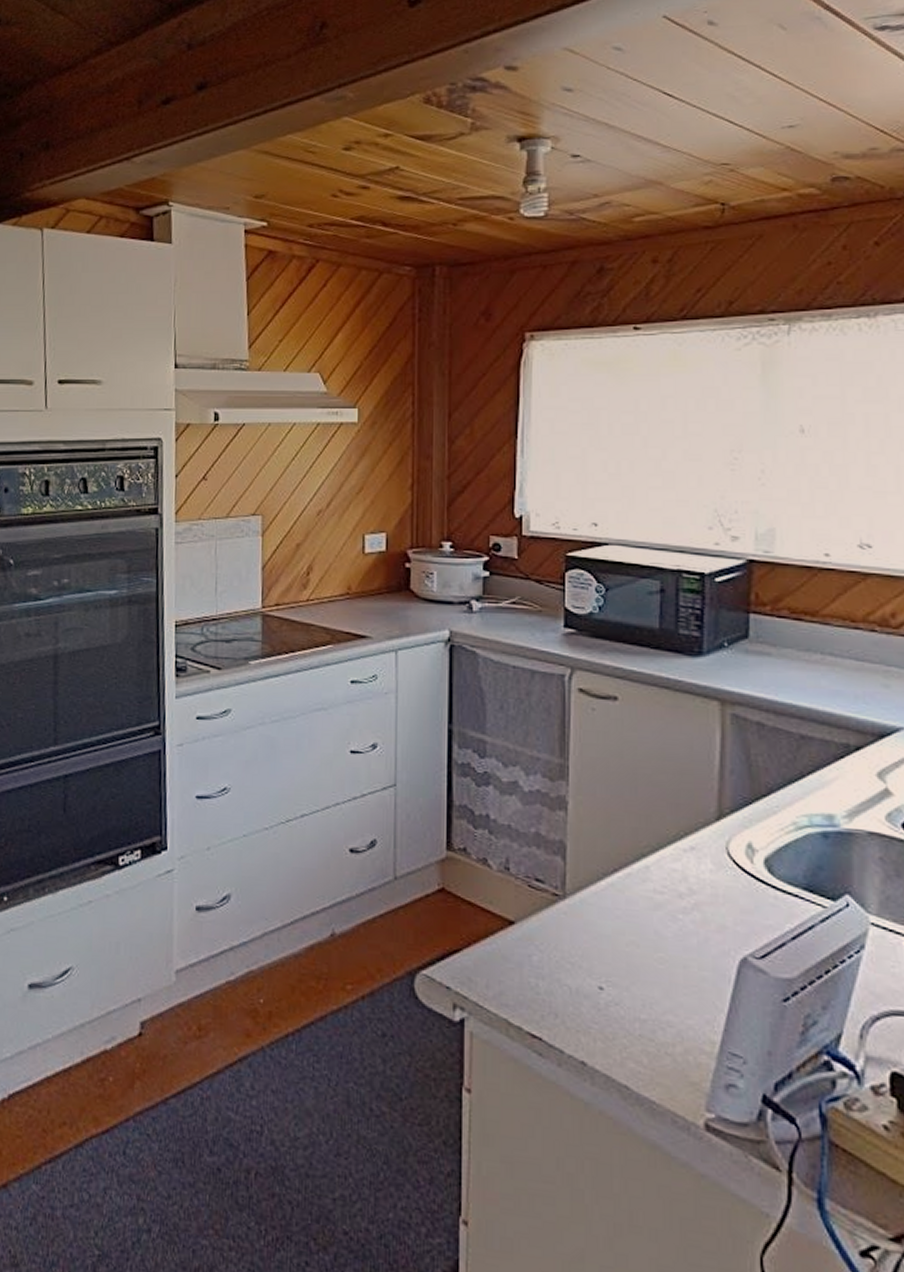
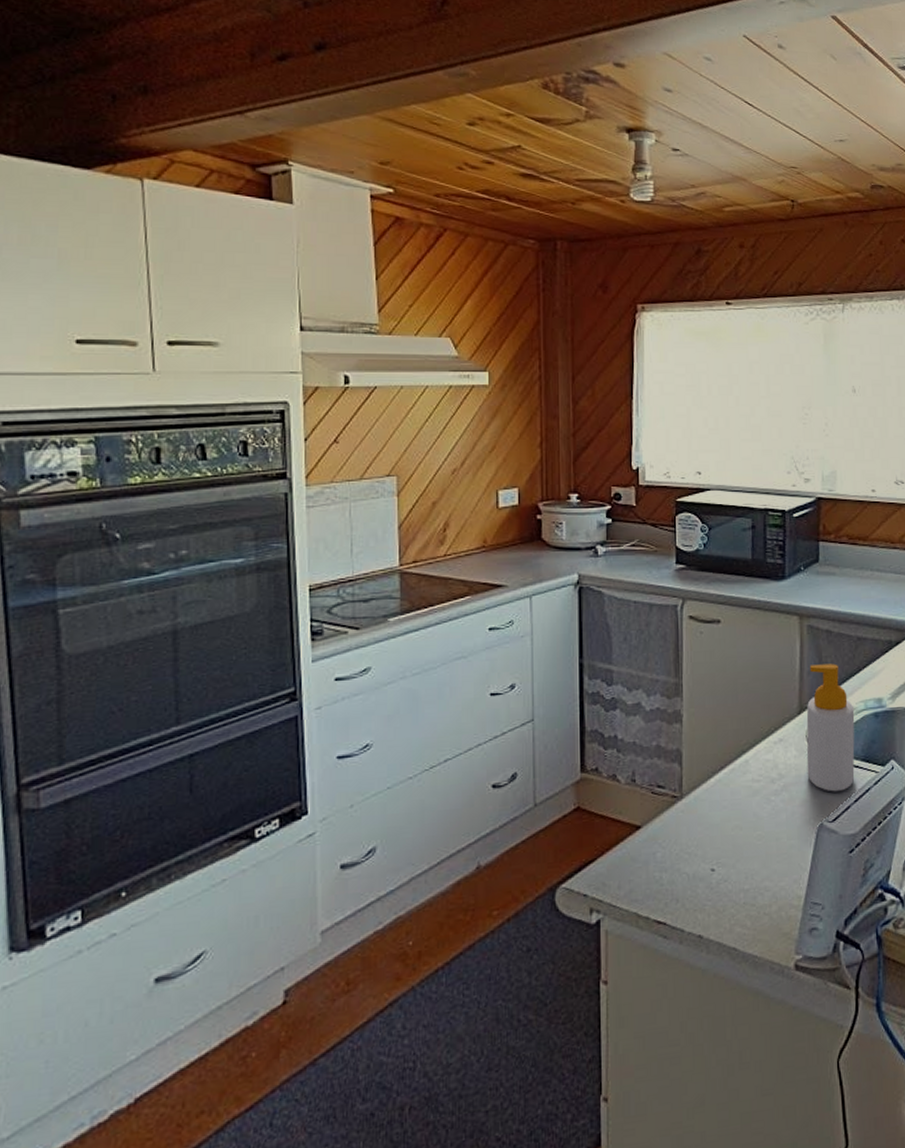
soap bottle: none [726,762,795,923] -> present [806,663,855,792]

